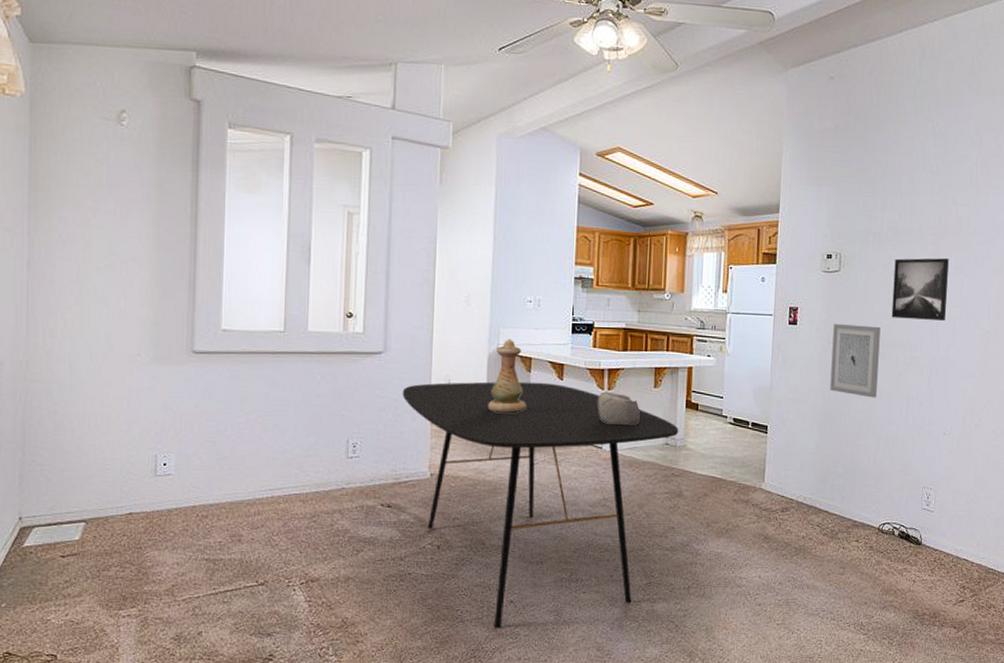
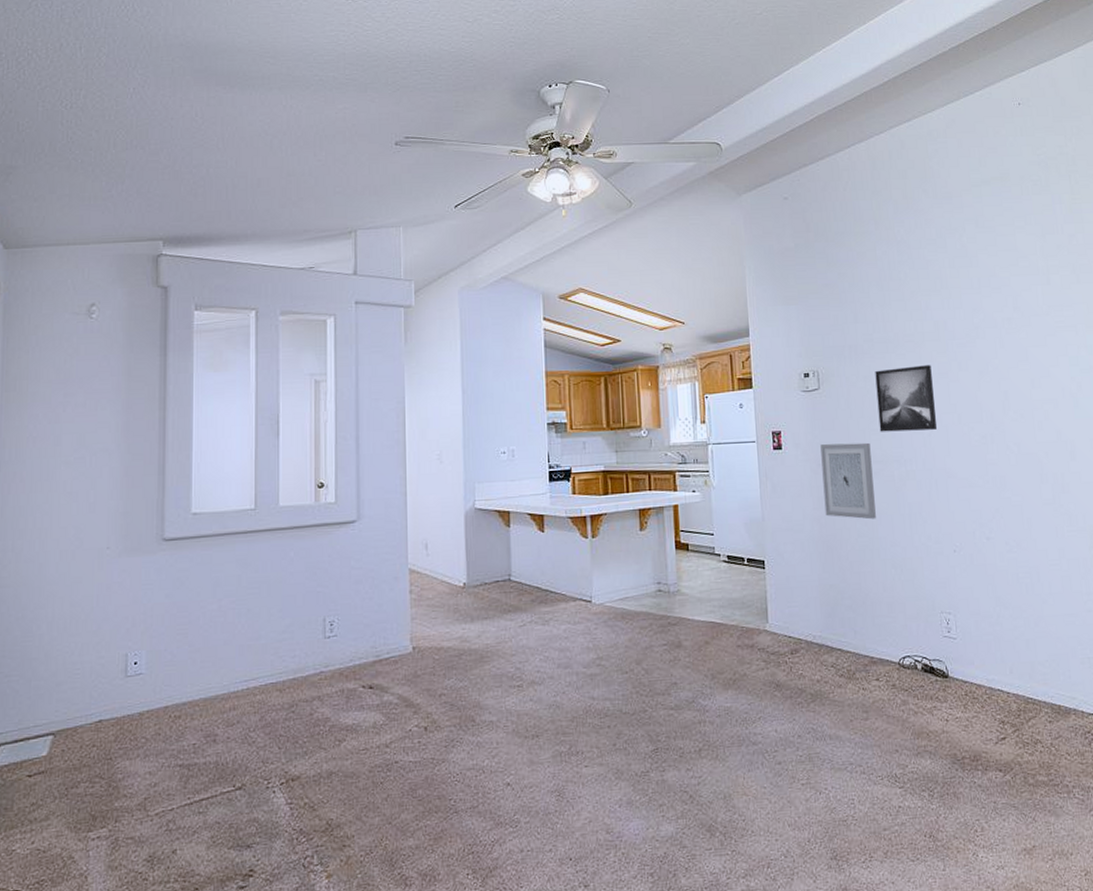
dining table: present [402,381,679,629] -> none [378,536,671,818]
vase: present [488,339,527,414] -> none [468,494,509,574]
decorative bowl: present [598,391,640,425] -> none [583,539,628,575]

